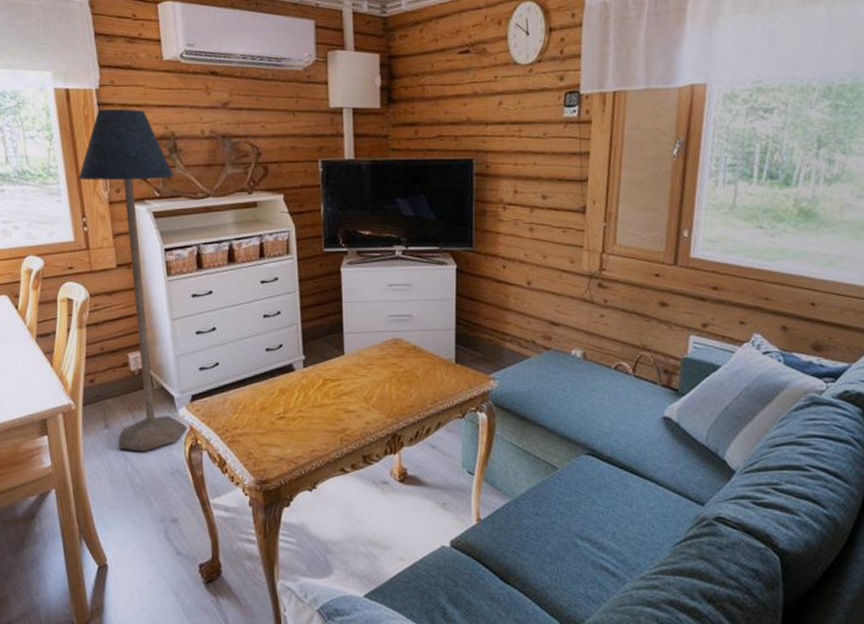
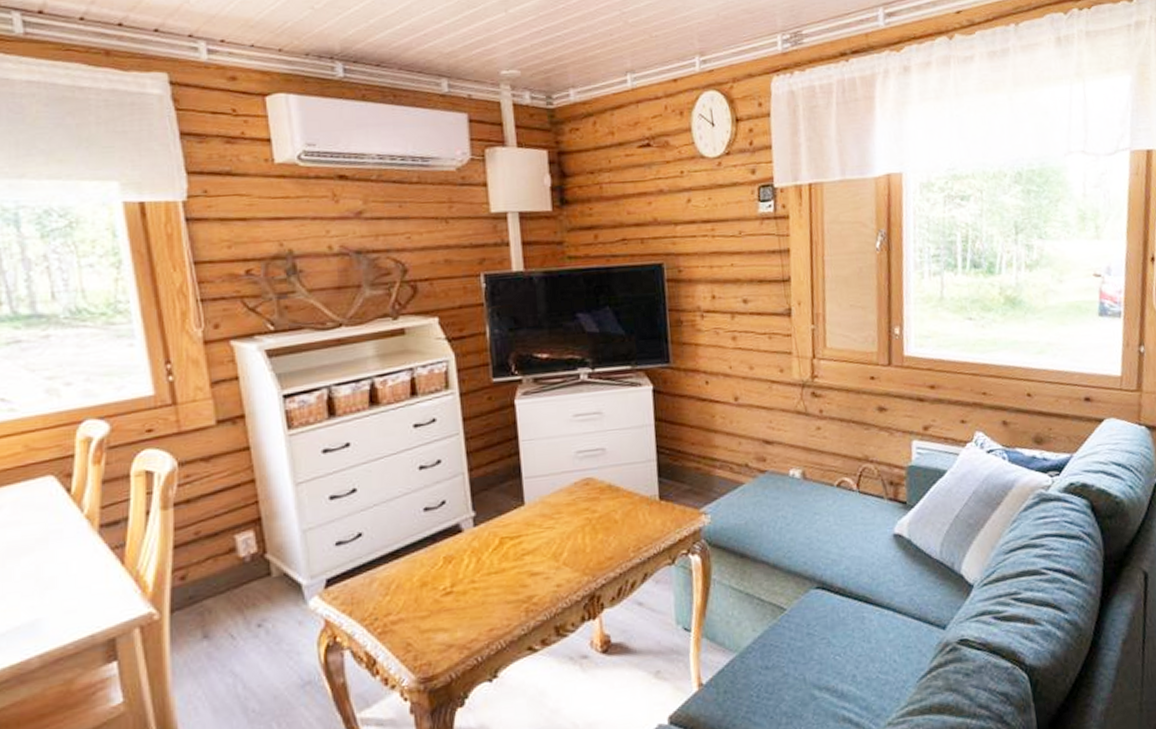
floor lamp: present [79,108,187,451] -> none [160,223,320,665]

